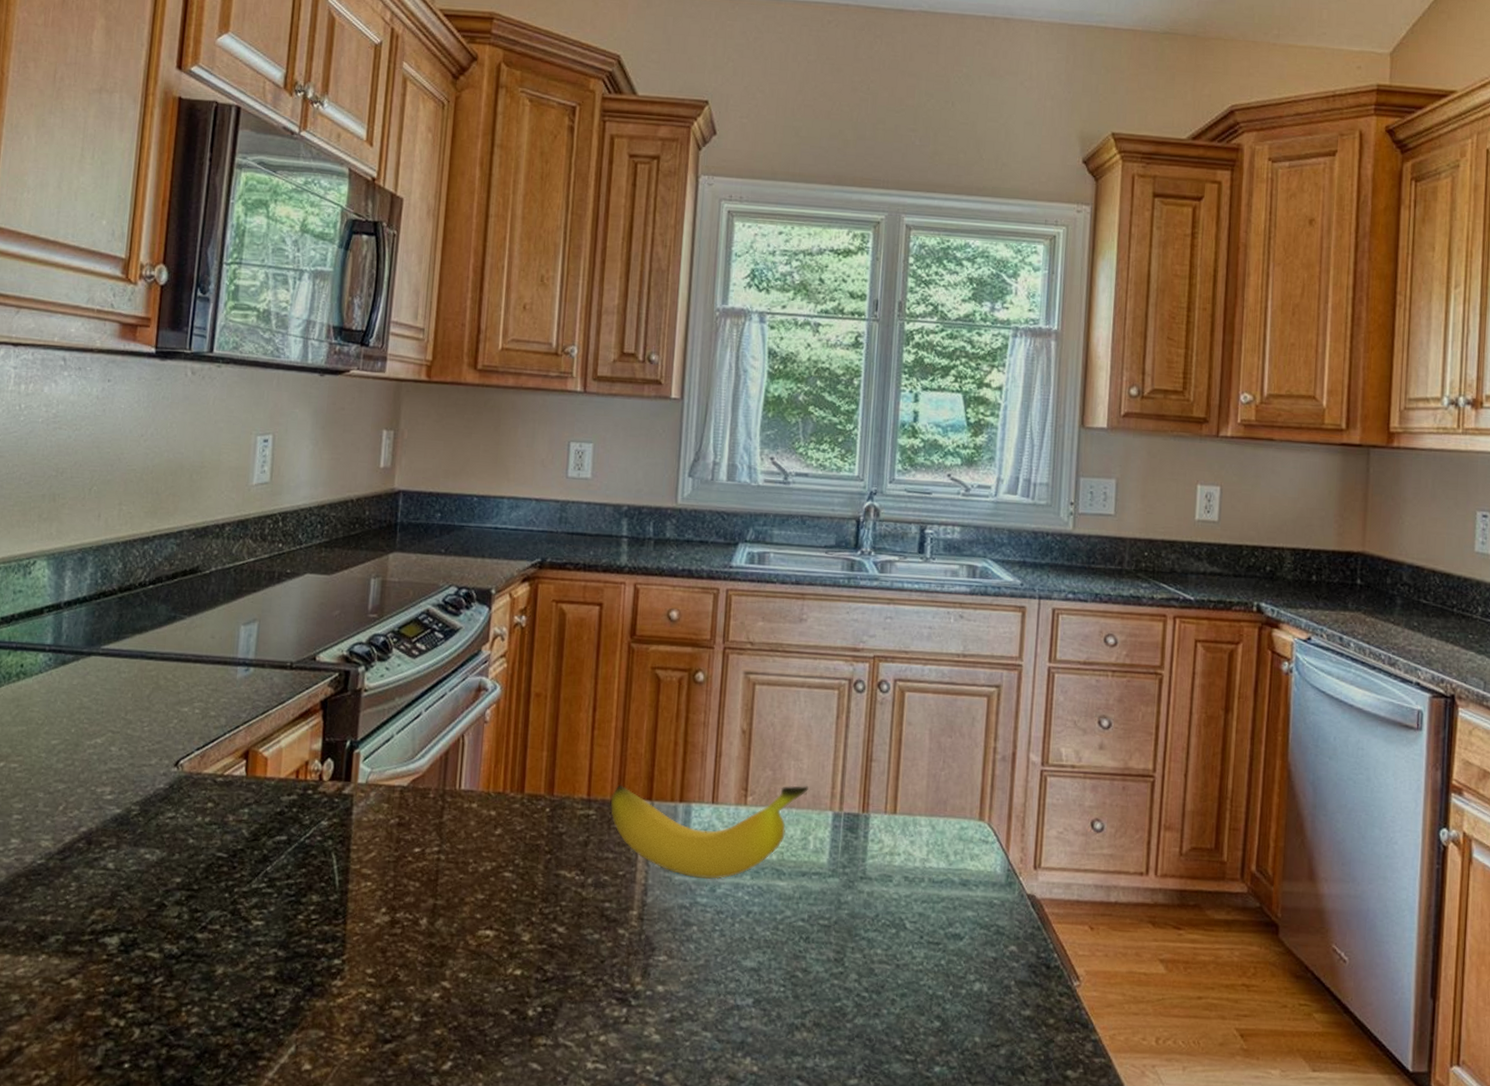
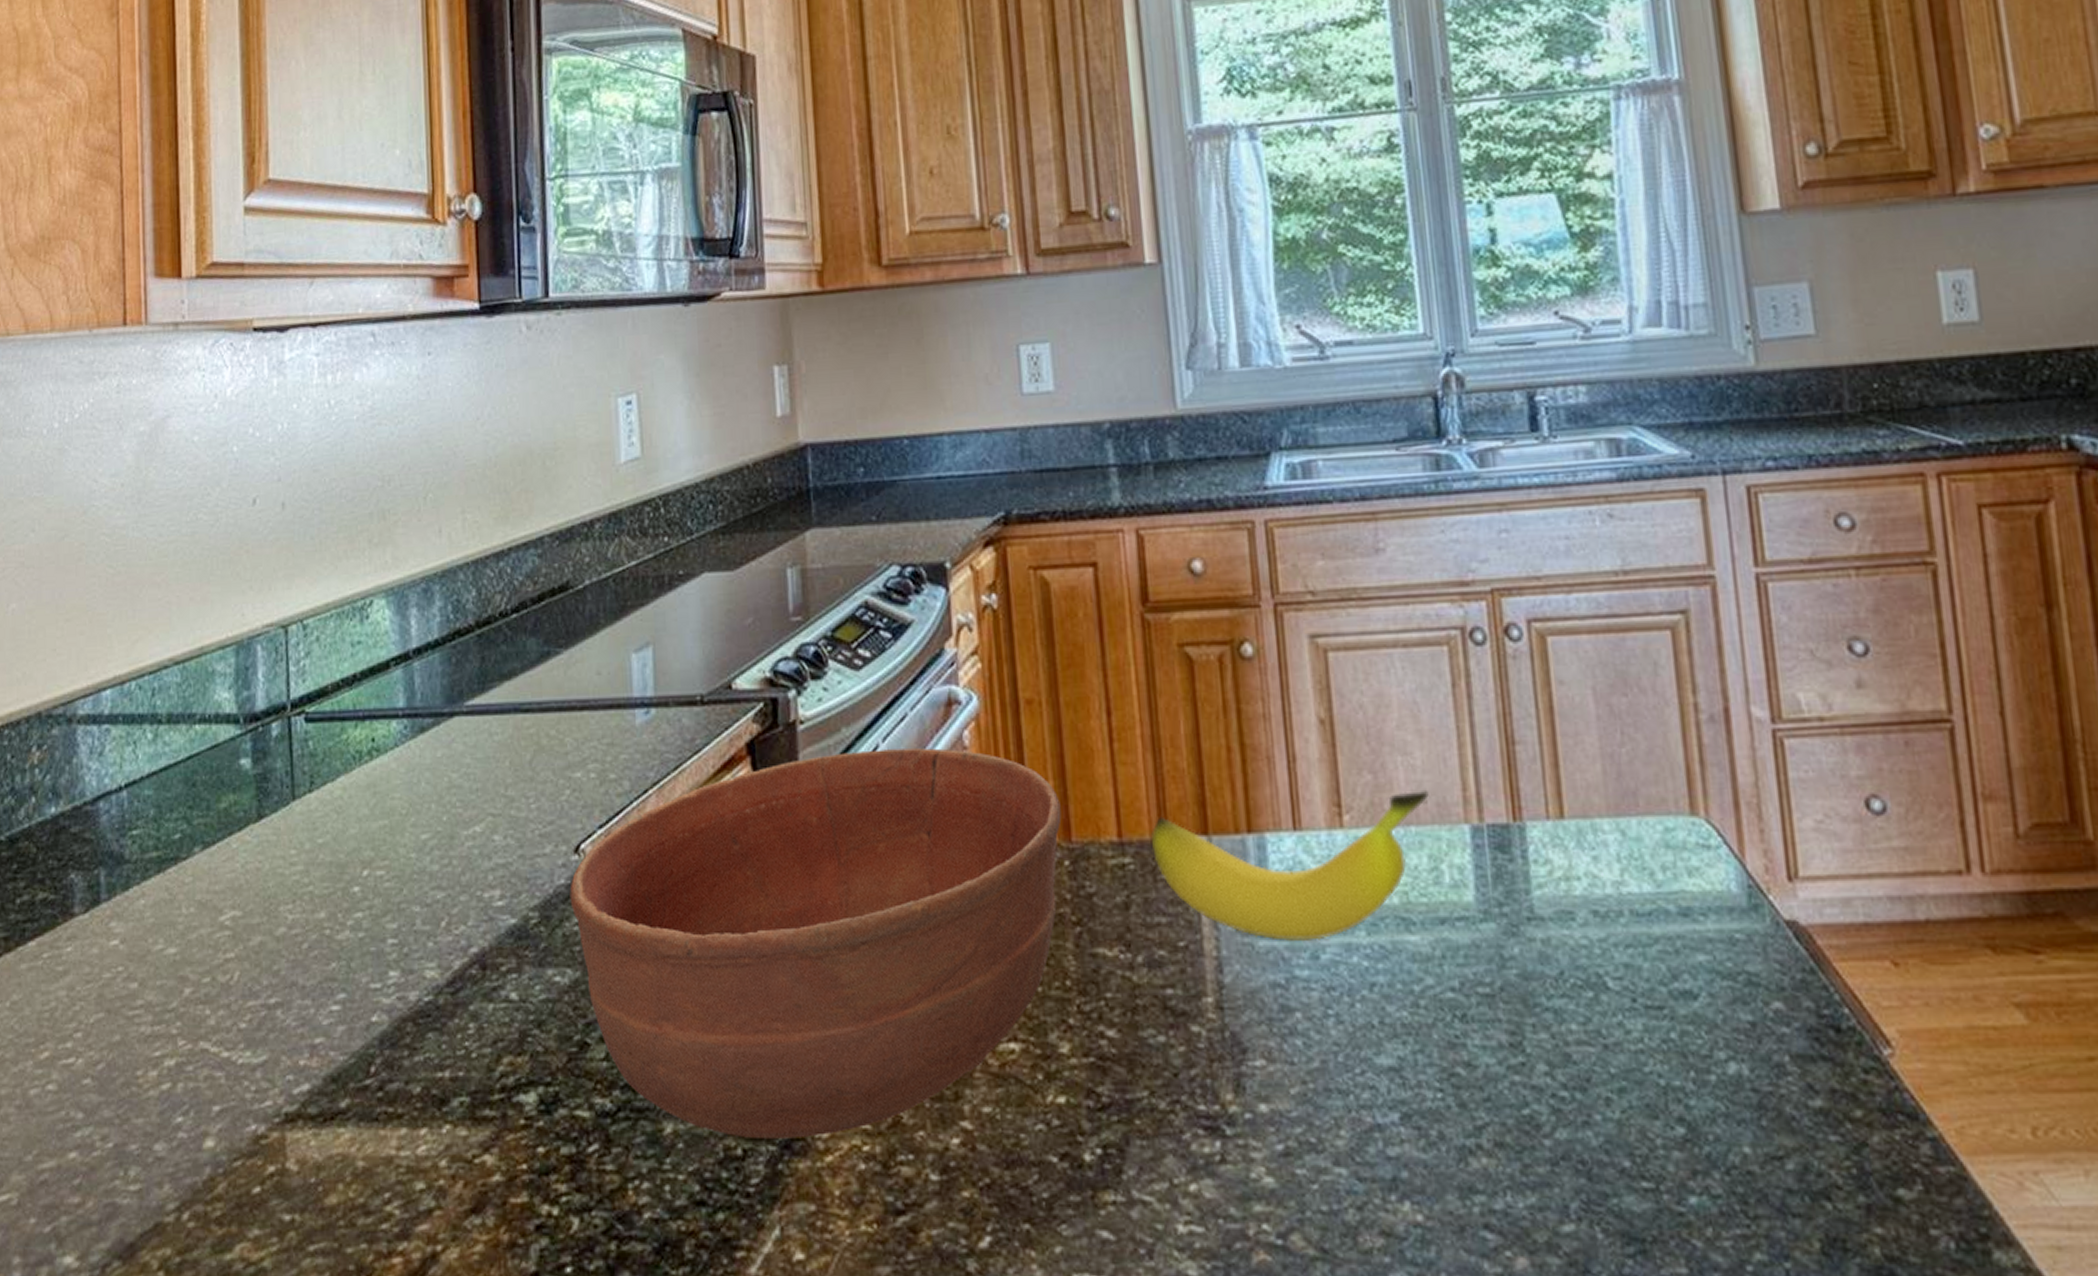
bowl: none [166,715,550,985] -> present [569,748,1062,1139]

